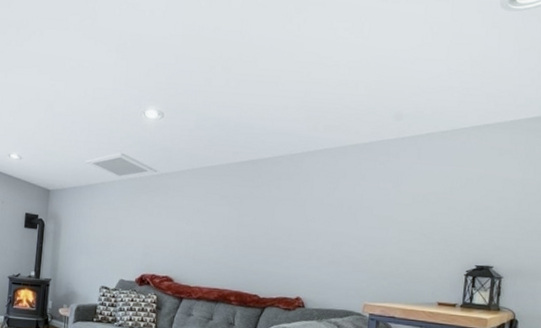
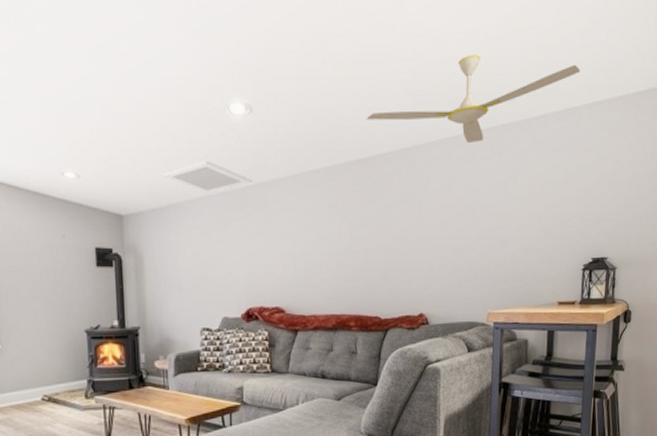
ceiling fan: none [261,80,470,154] -> present [366,55,581,144]

